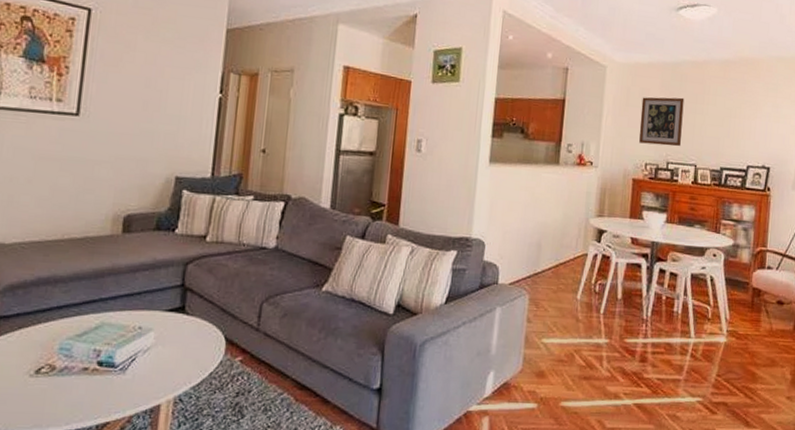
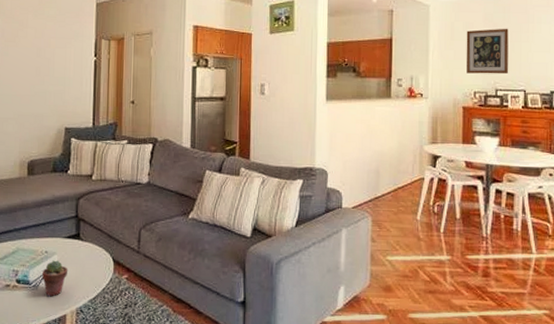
potted succulent: none [132,338,168,383] -> present [42,260,69,297]

